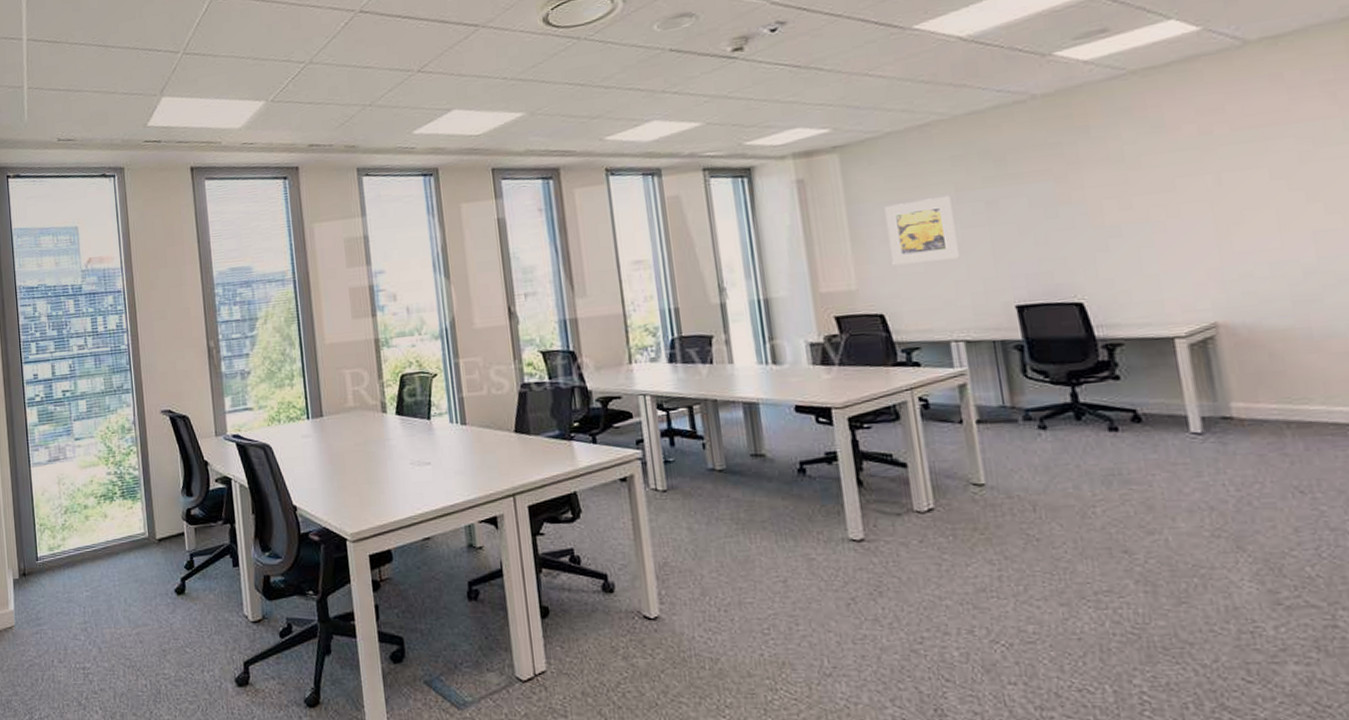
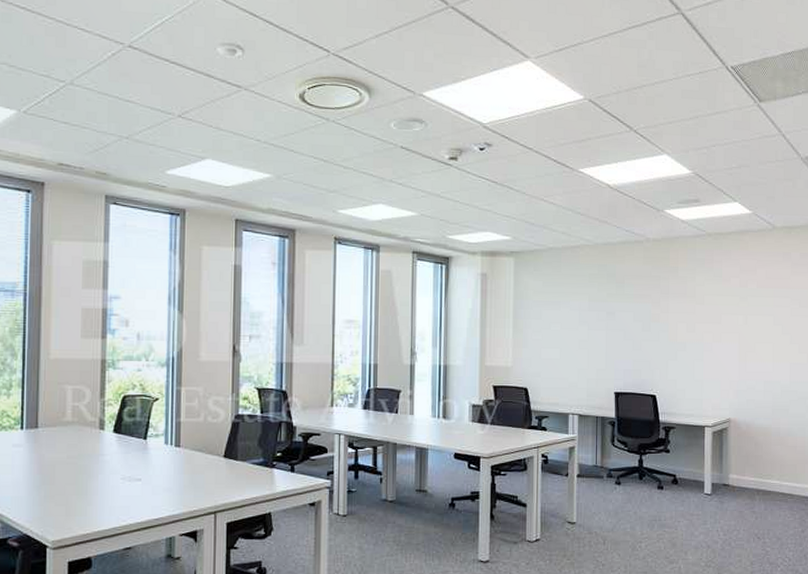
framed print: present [884,195,959,265] -> none [539,303,585,352]

